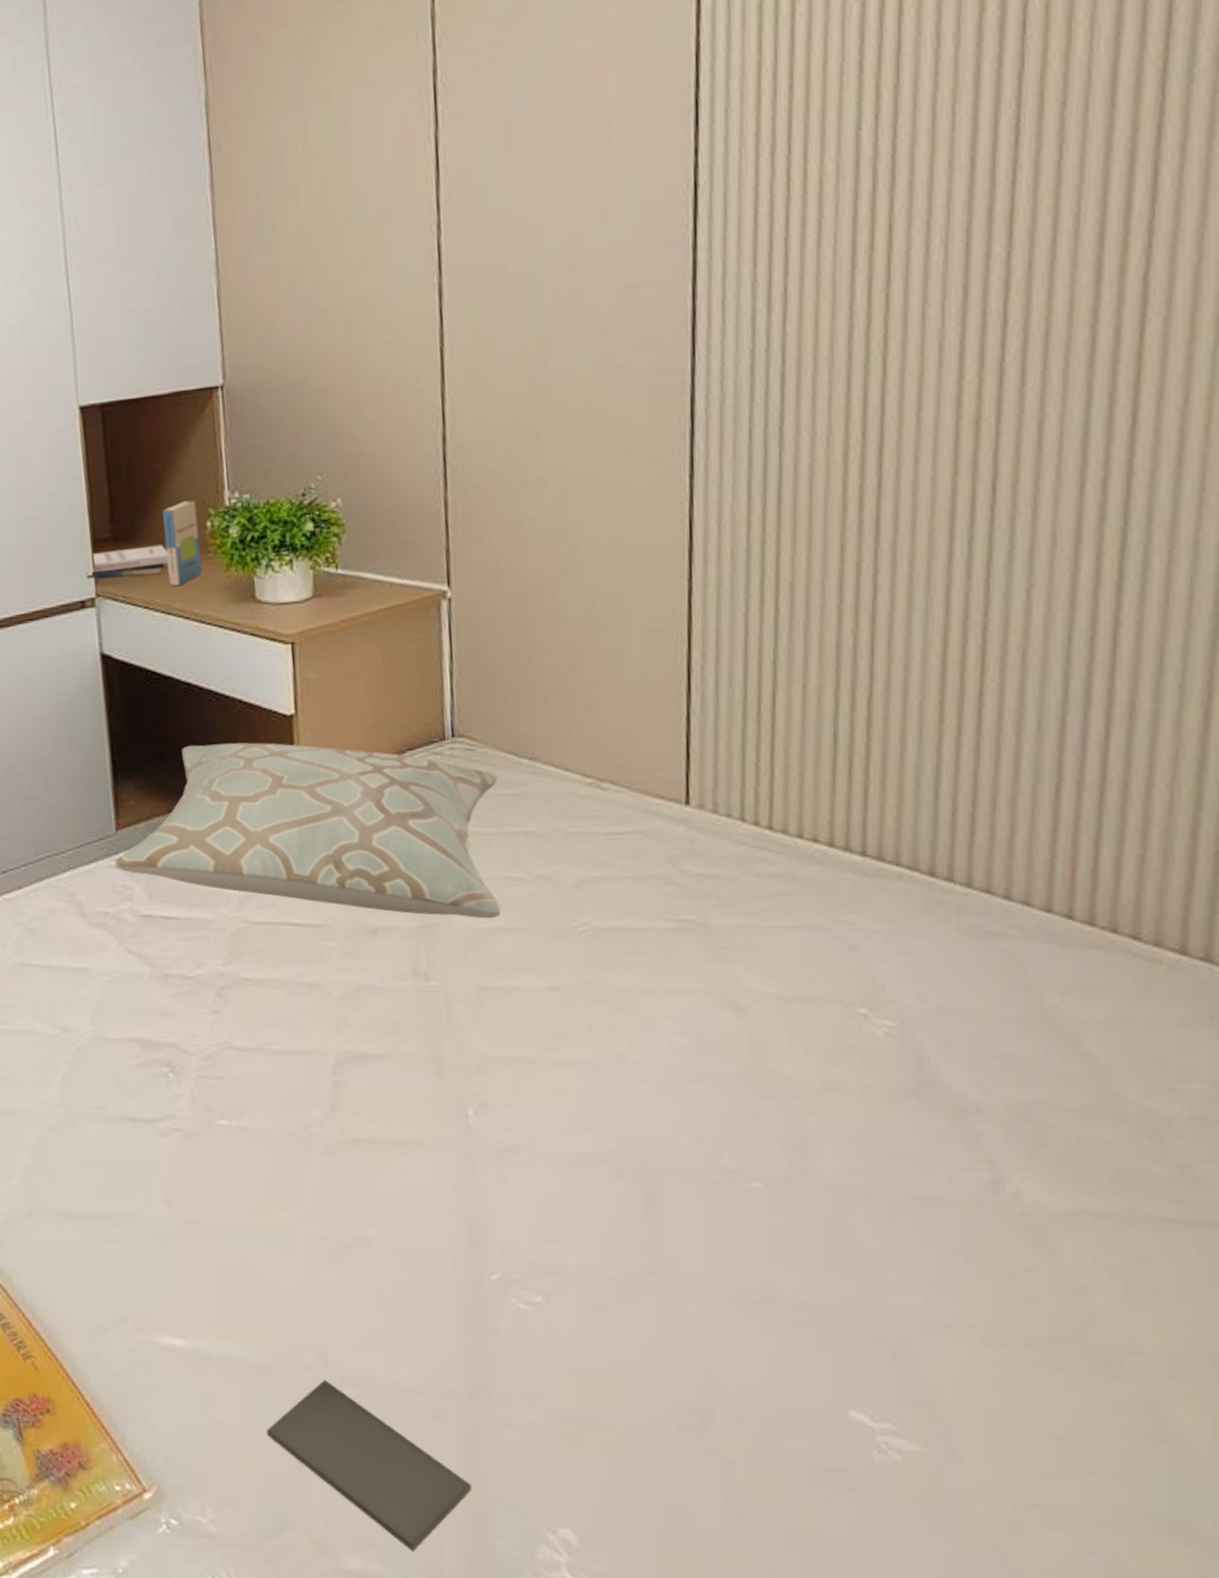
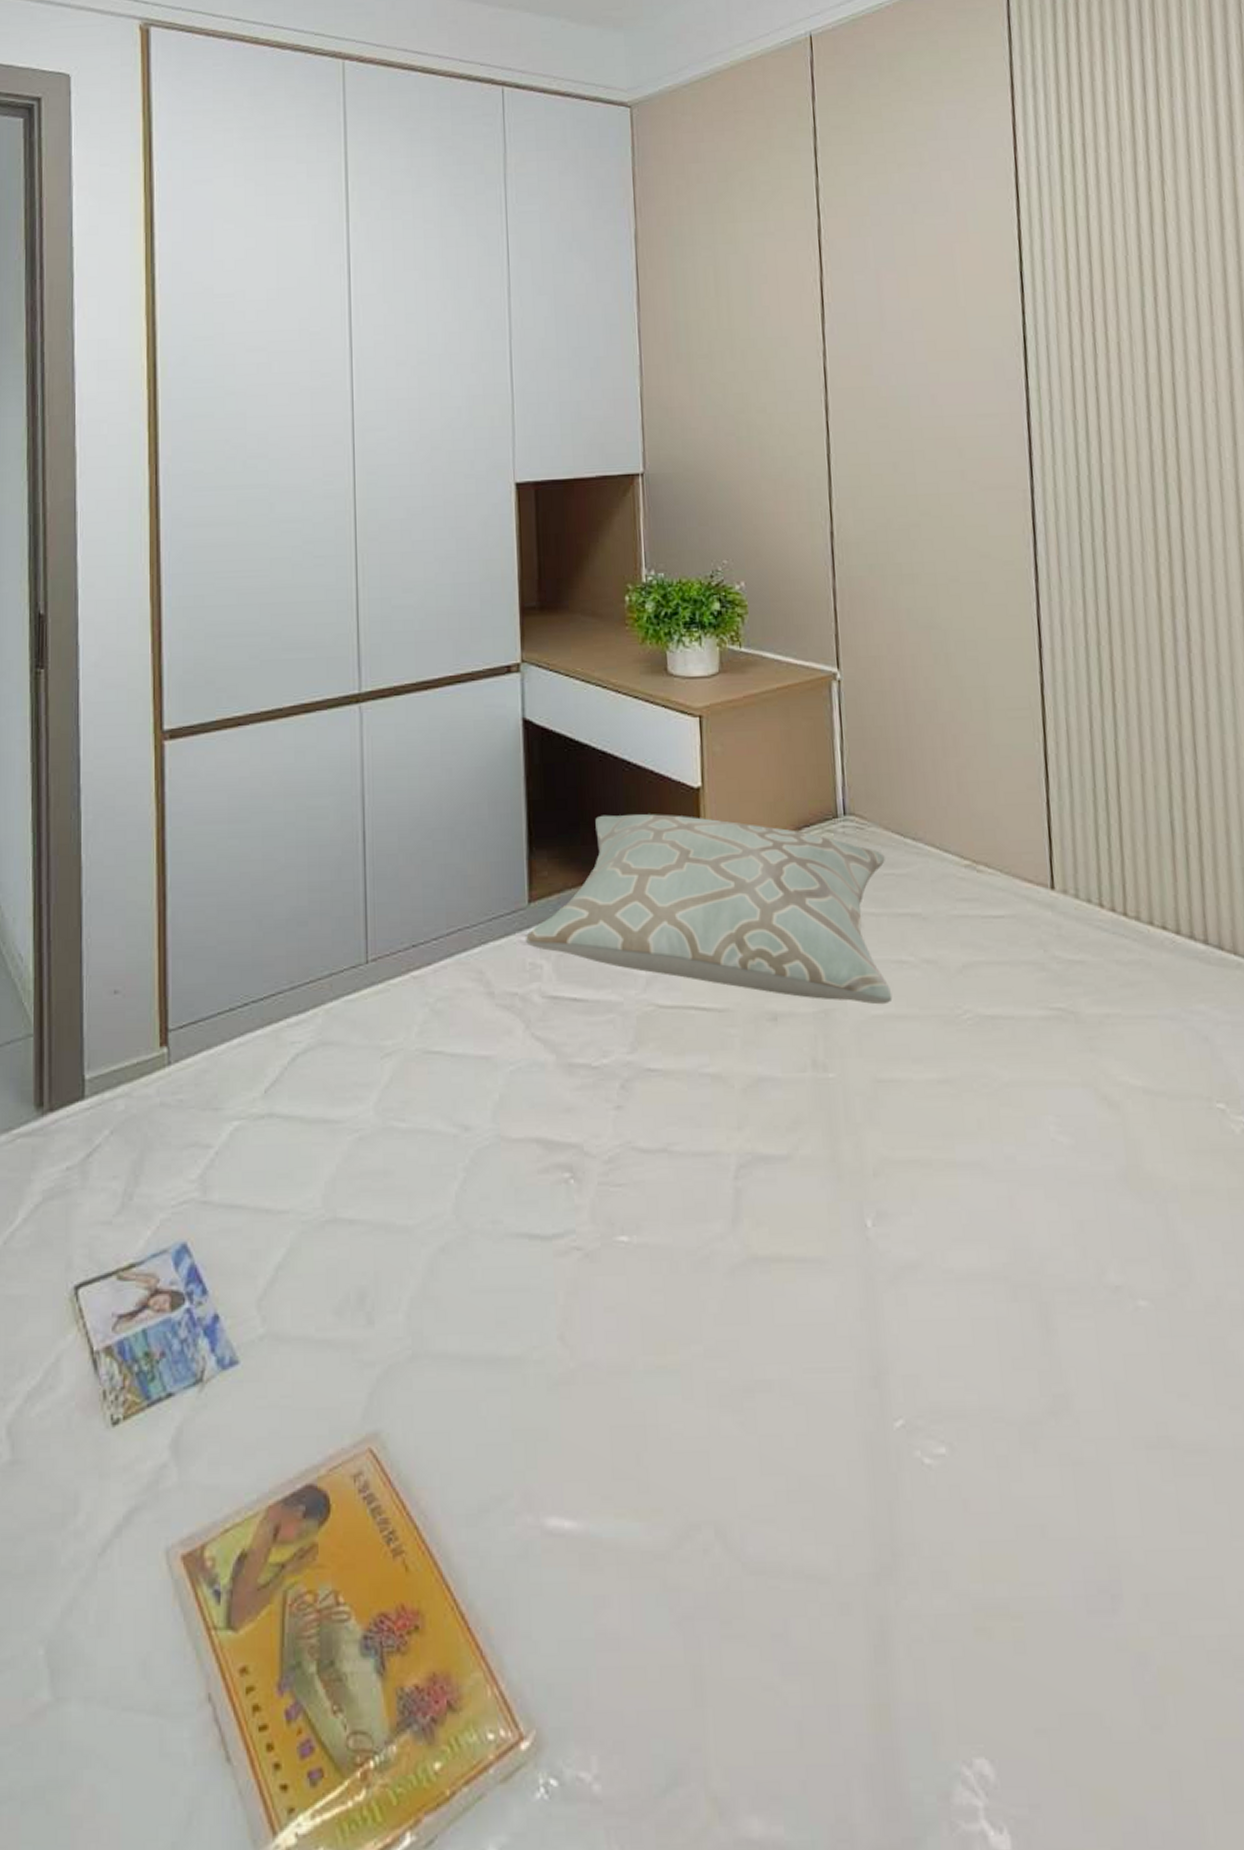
books: present [86,544,169,580] -> none [513,615,590,645]
book: present [162,500,202,586] -> none [586,575,620,656]
smartphone: present [267,1380,472,1552] -> none [661,1568,882,1806]

